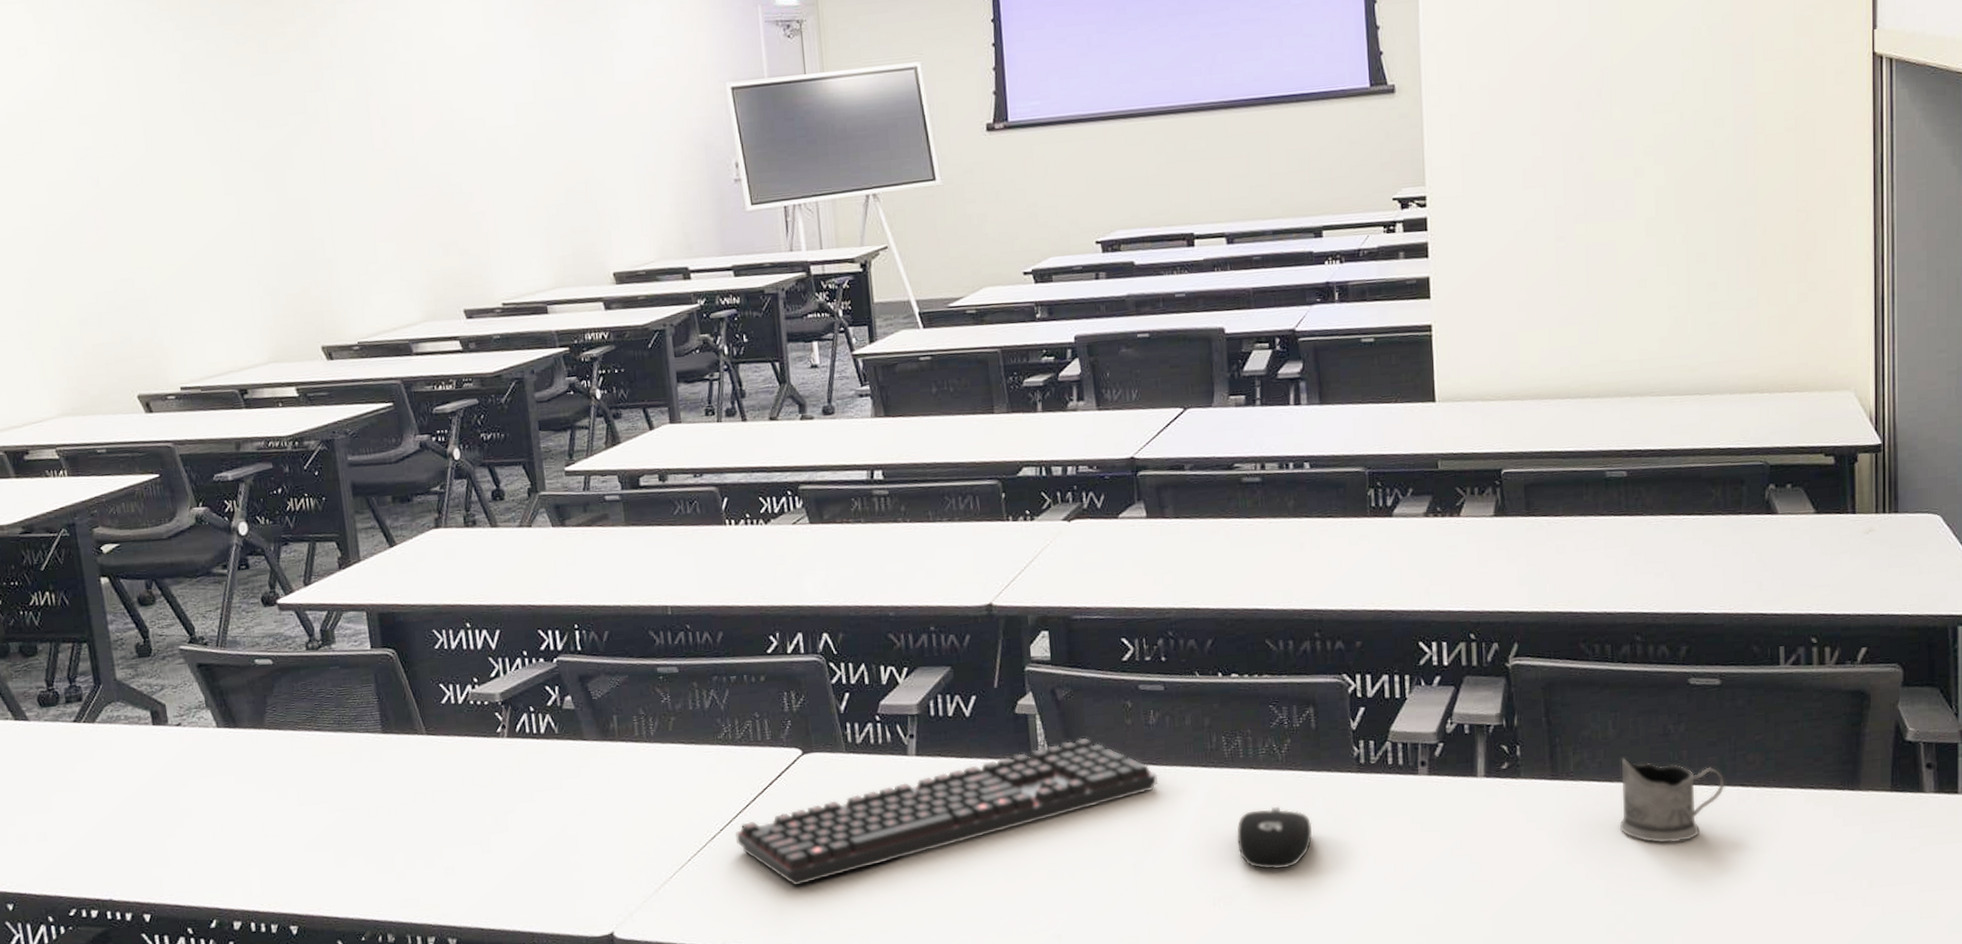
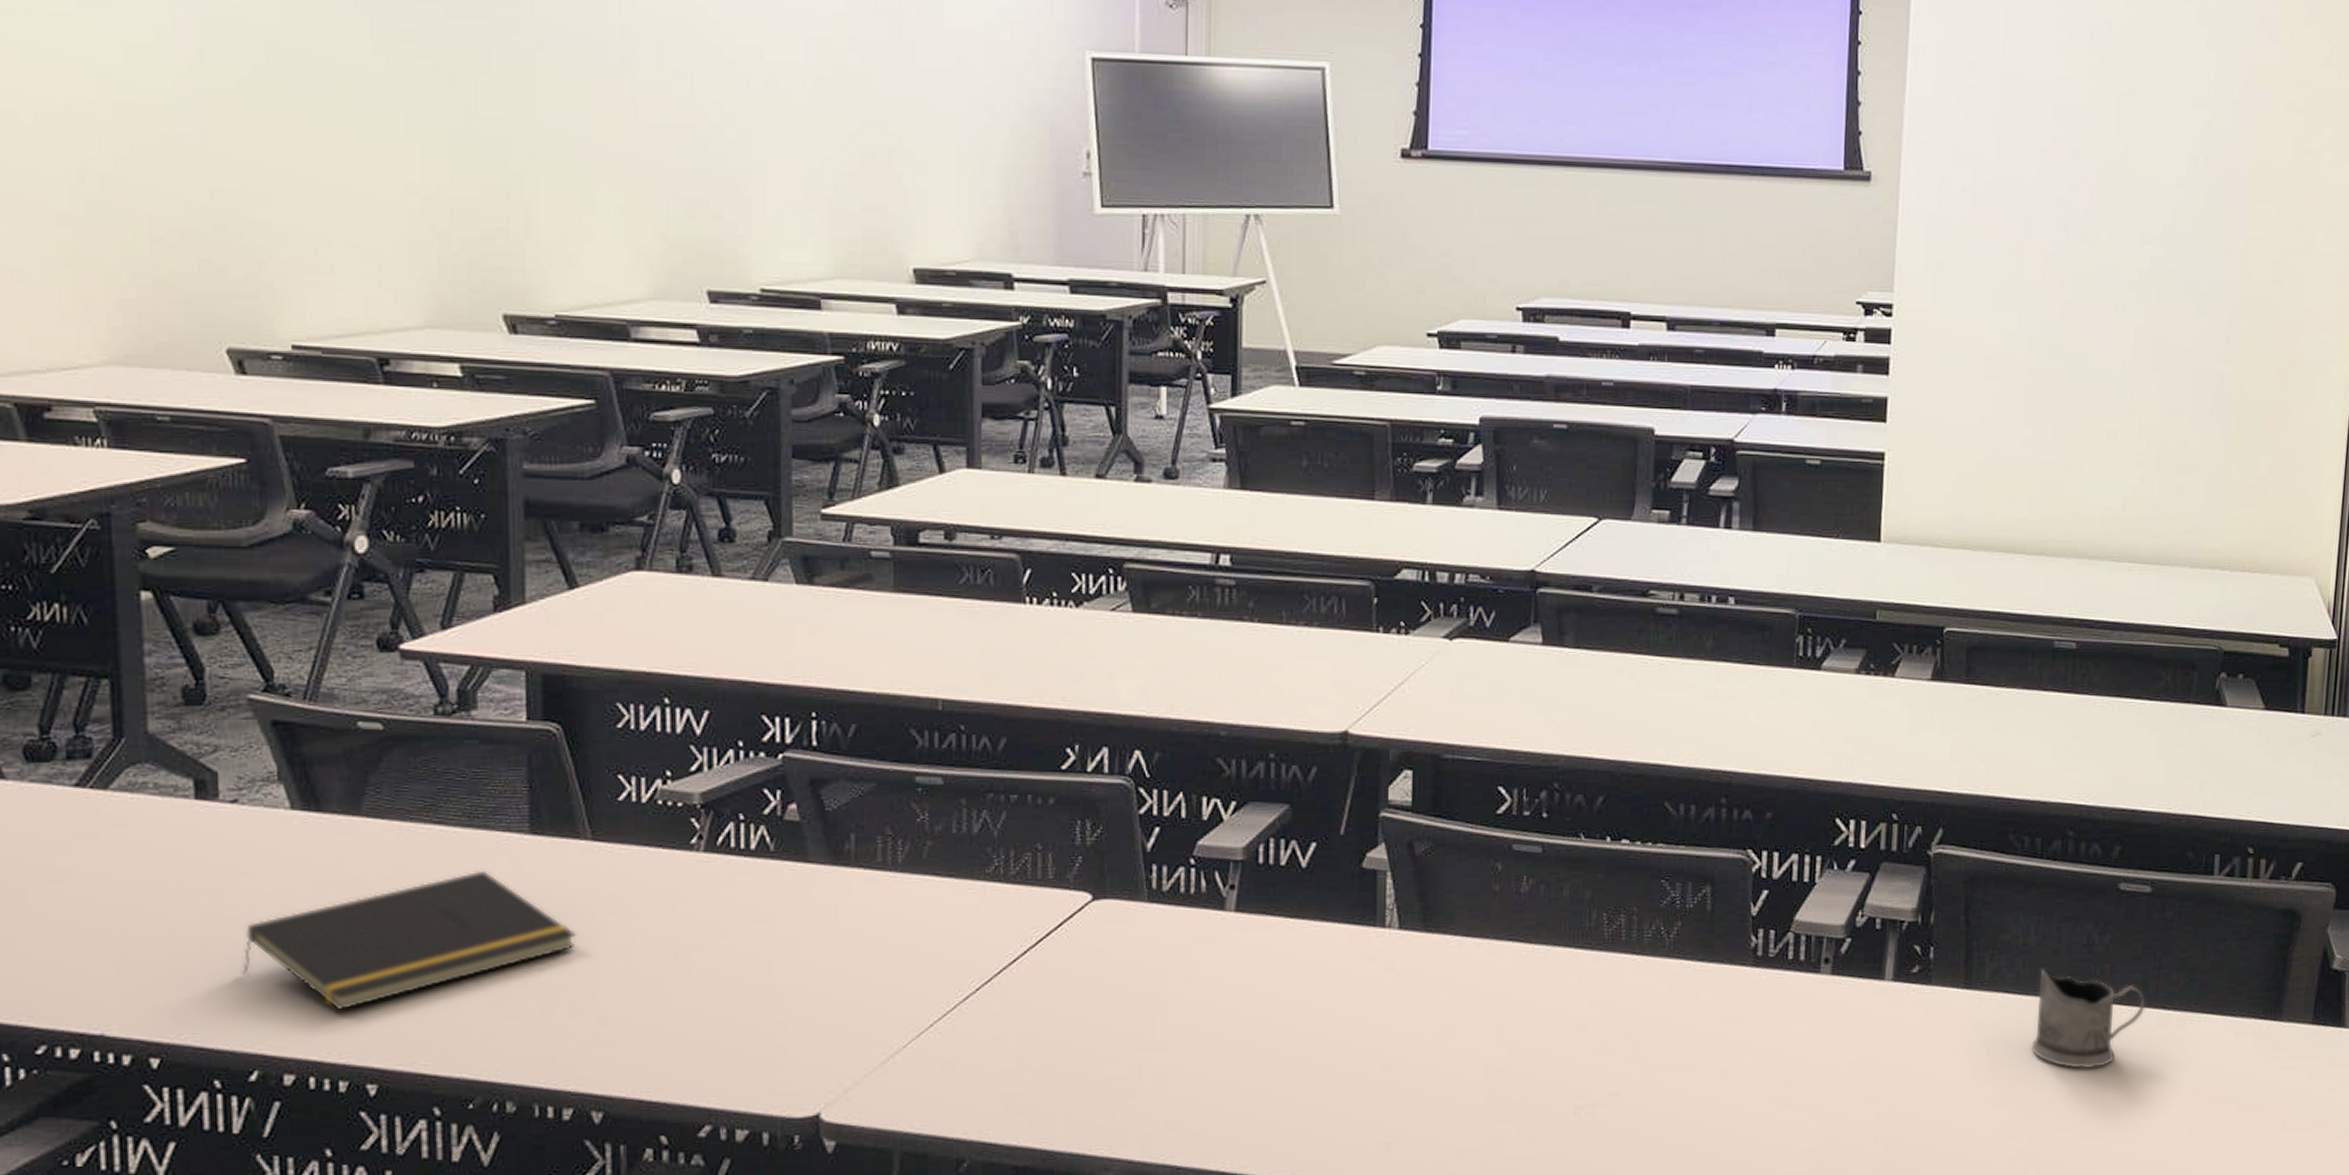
notepad: none [197,762,423,873] -> present [242,870,576,1010]
keyboard: present [736,737,1158,886] -> none [996,903,1524,1066]
computer mouse: present [1237,806,1313,870] -> none [1608,1000,1696,1076]

